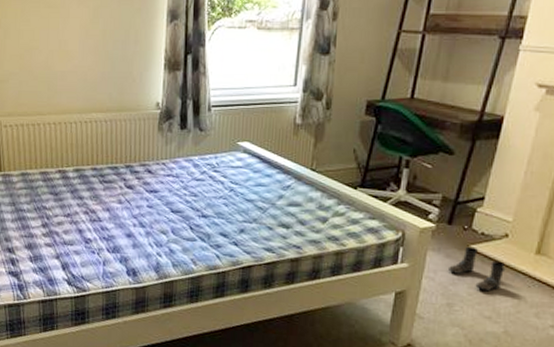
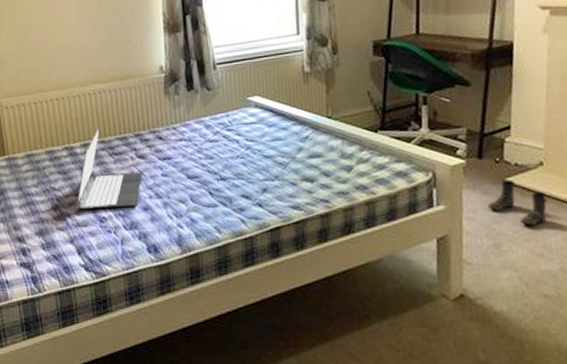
laptop: none [64,155,129,232] -> present [76,128,143,210]

